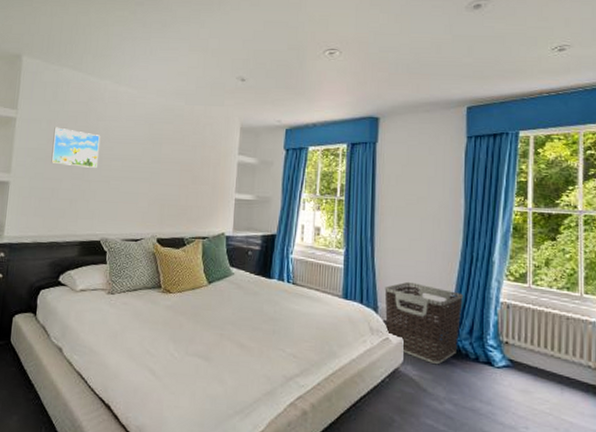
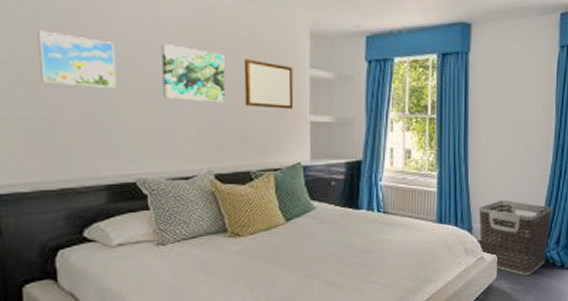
wall art: none [128,136,174,181] -> present [161,44,226,103]
writing board: none [185,147,225,188] -> present [243,59,294,109]

